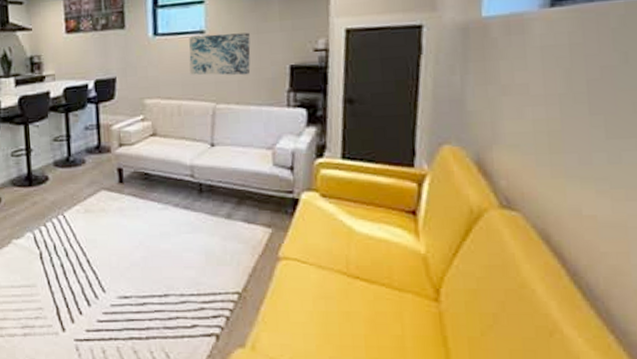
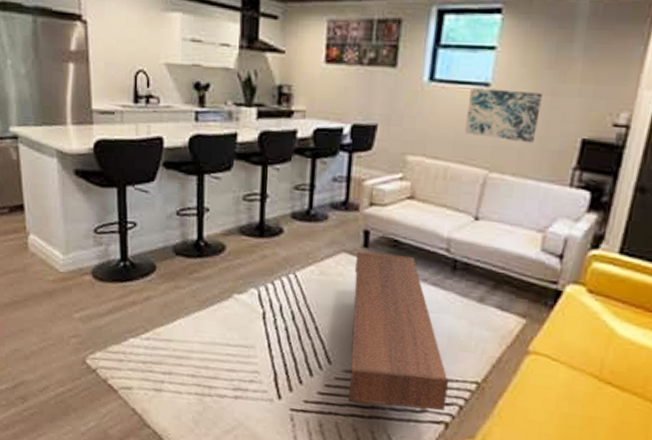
coffee table: none [114,187,214,326] -> present [348,252,450,411]

